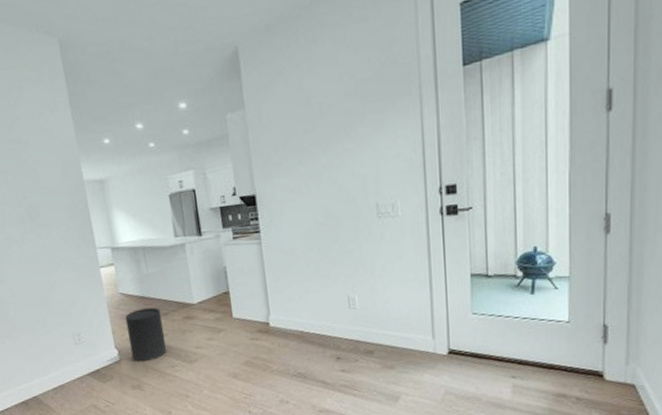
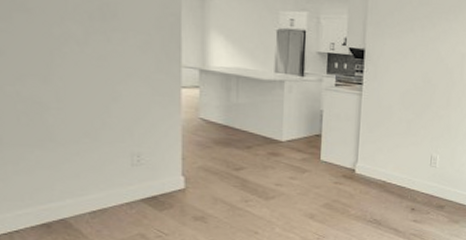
trash can: present [125,307,167,362] -> none [200,138,244,193]

